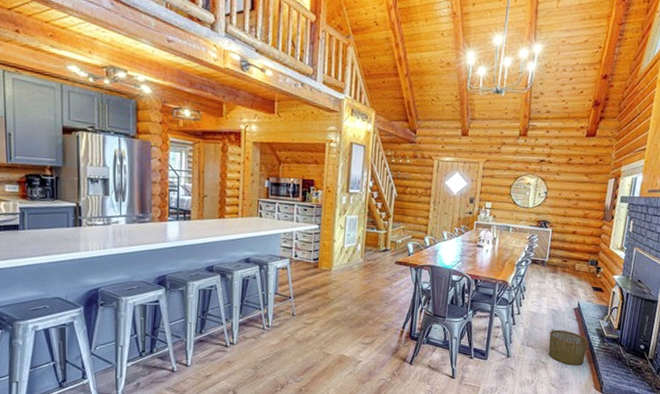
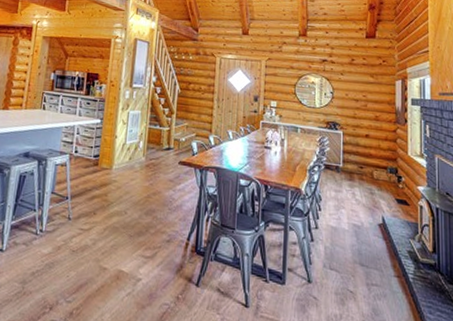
basket: present [548,329,589,366] -> none [353,248,401,298]

